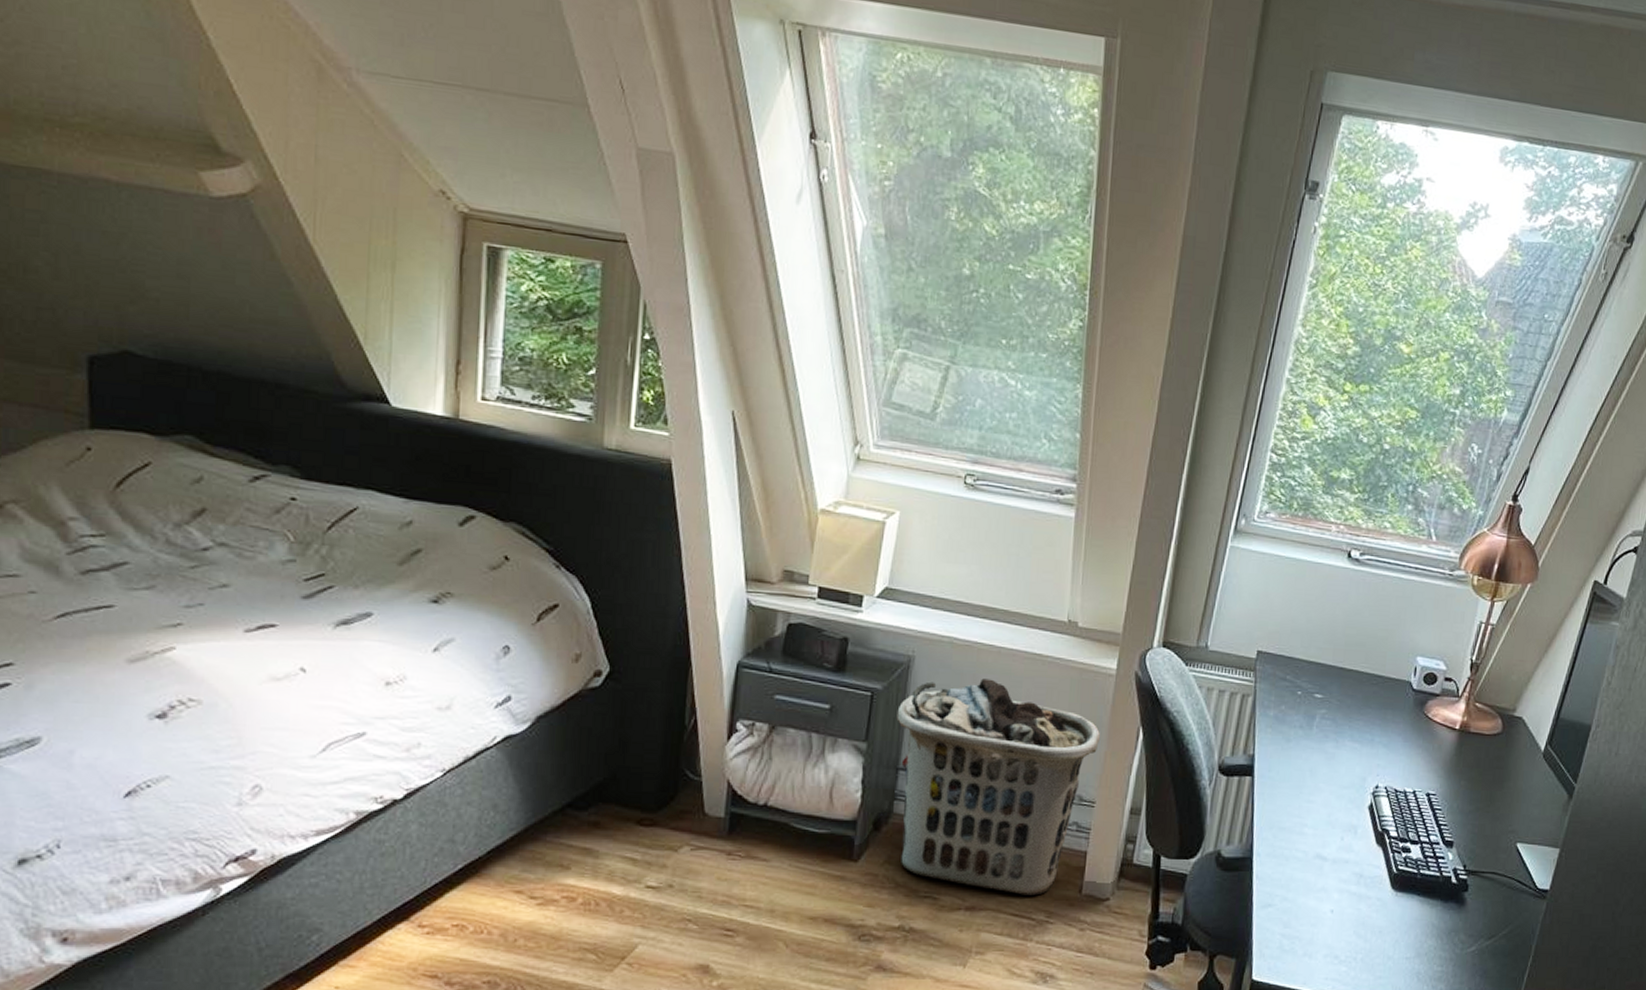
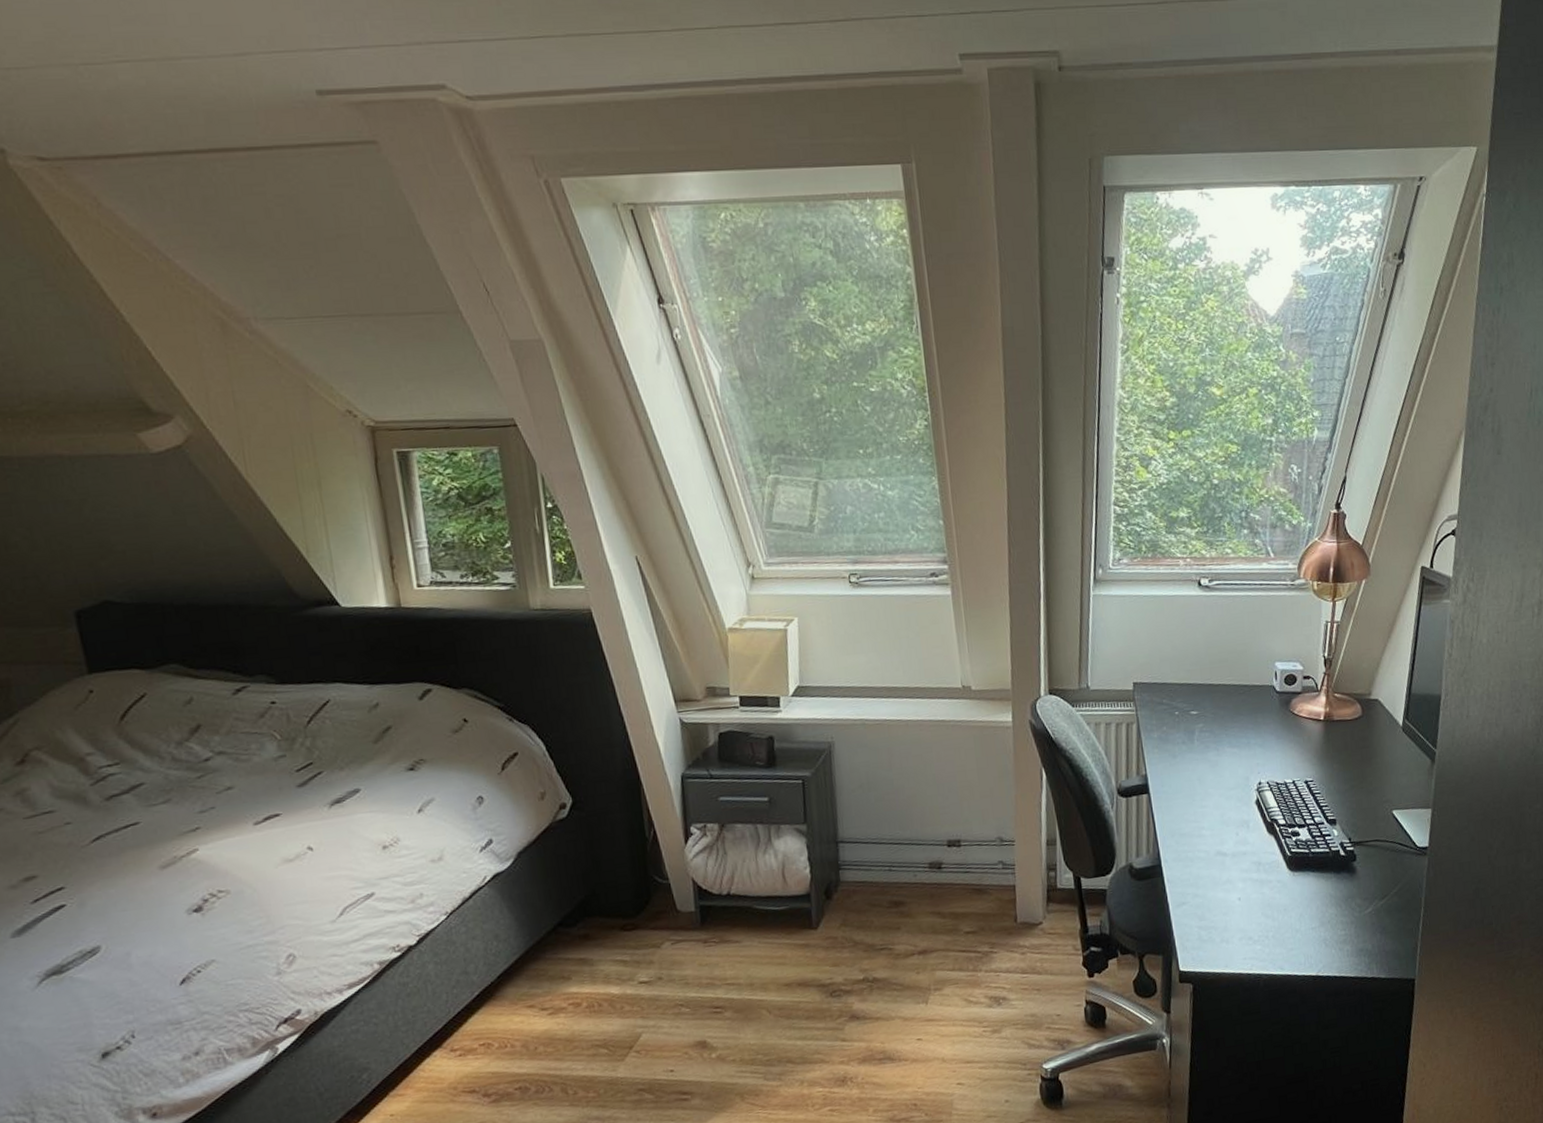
clothes hamper: present [896,678,1101,896] -> none [827,749,1010,933]

